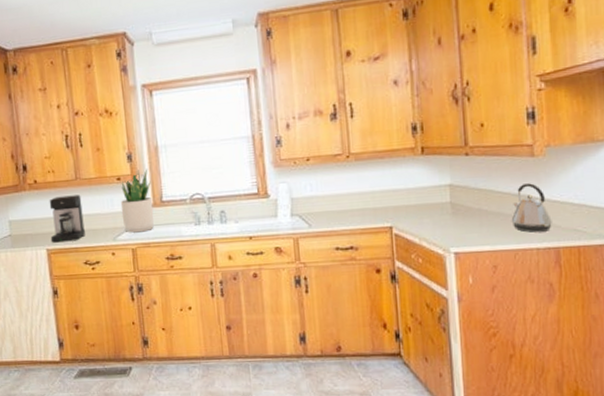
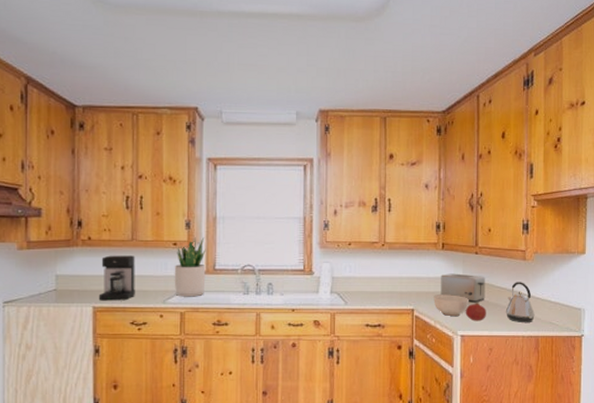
bowl: none [415,206,463,232] -> present [433,295,470,317]
toaster: none [423,180,483,215] -> present [440,273,486,304]
fruit: none [457,213,486,236] -> present [465,303,486,321]

